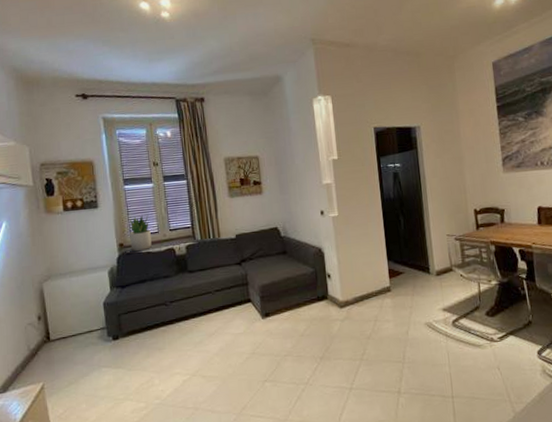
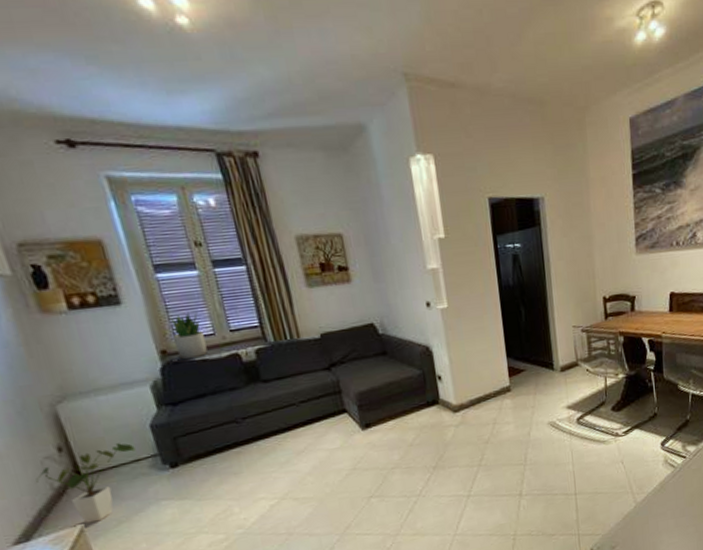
house plant: none [19,316,90,382] -> present [36,443,136,524]

